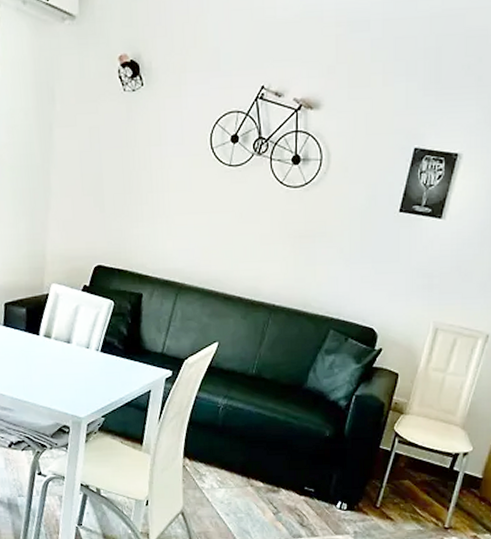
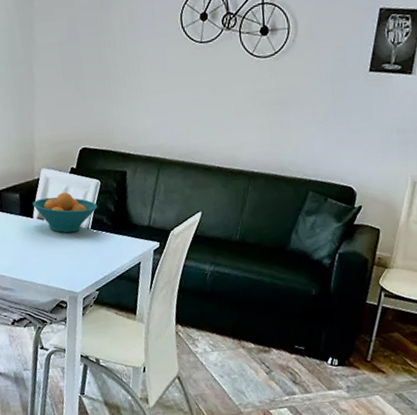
fruit bowl: none [39,311,110,354] -> present [32,192,98,233]

